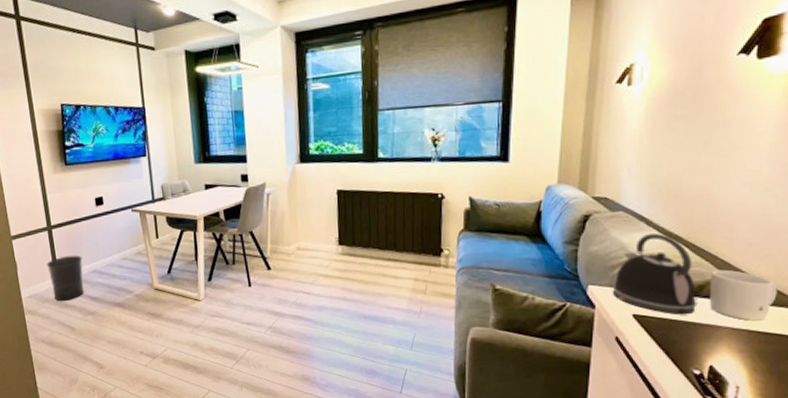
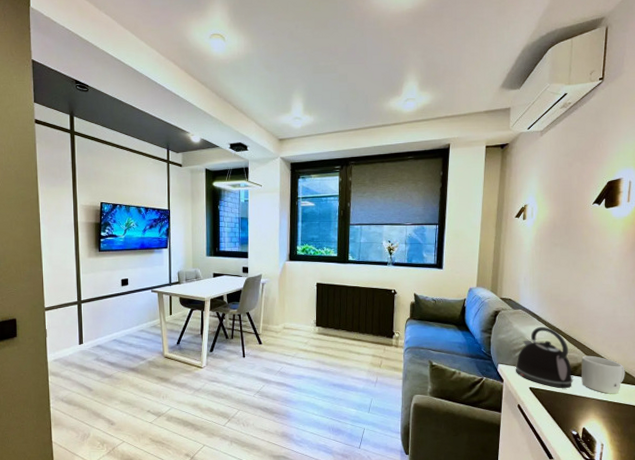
waste bin: present [46,255,84,301] -> none [73,326,105,365]

